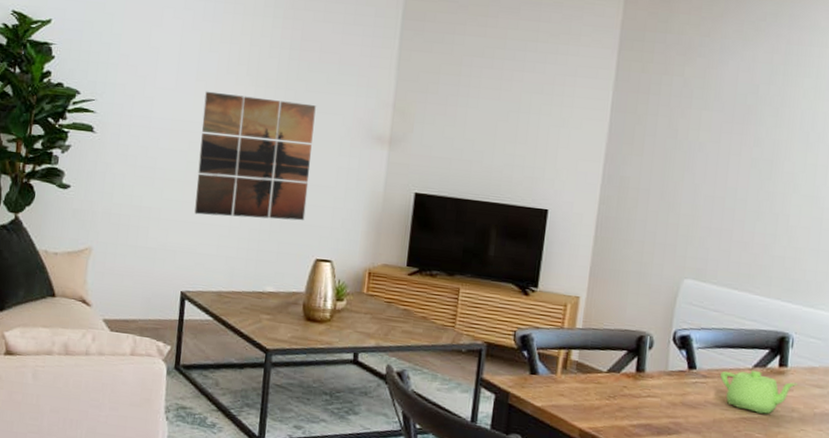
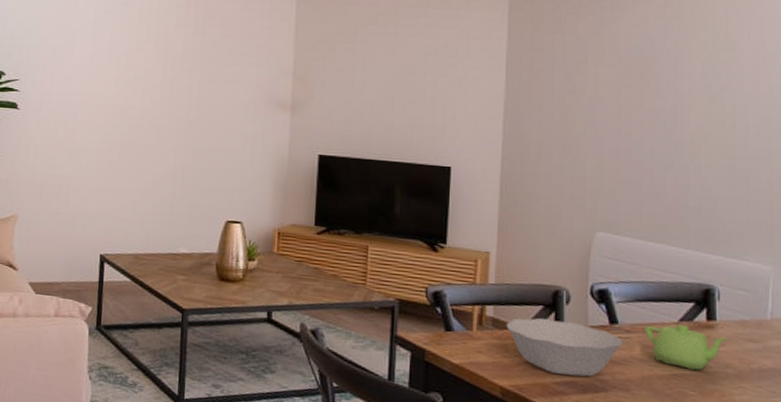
wall art: present [194,91,316,221] -> none [111,67,220,185]
bowl: none [589,362,699,420] -> present [506,317,623,377]

